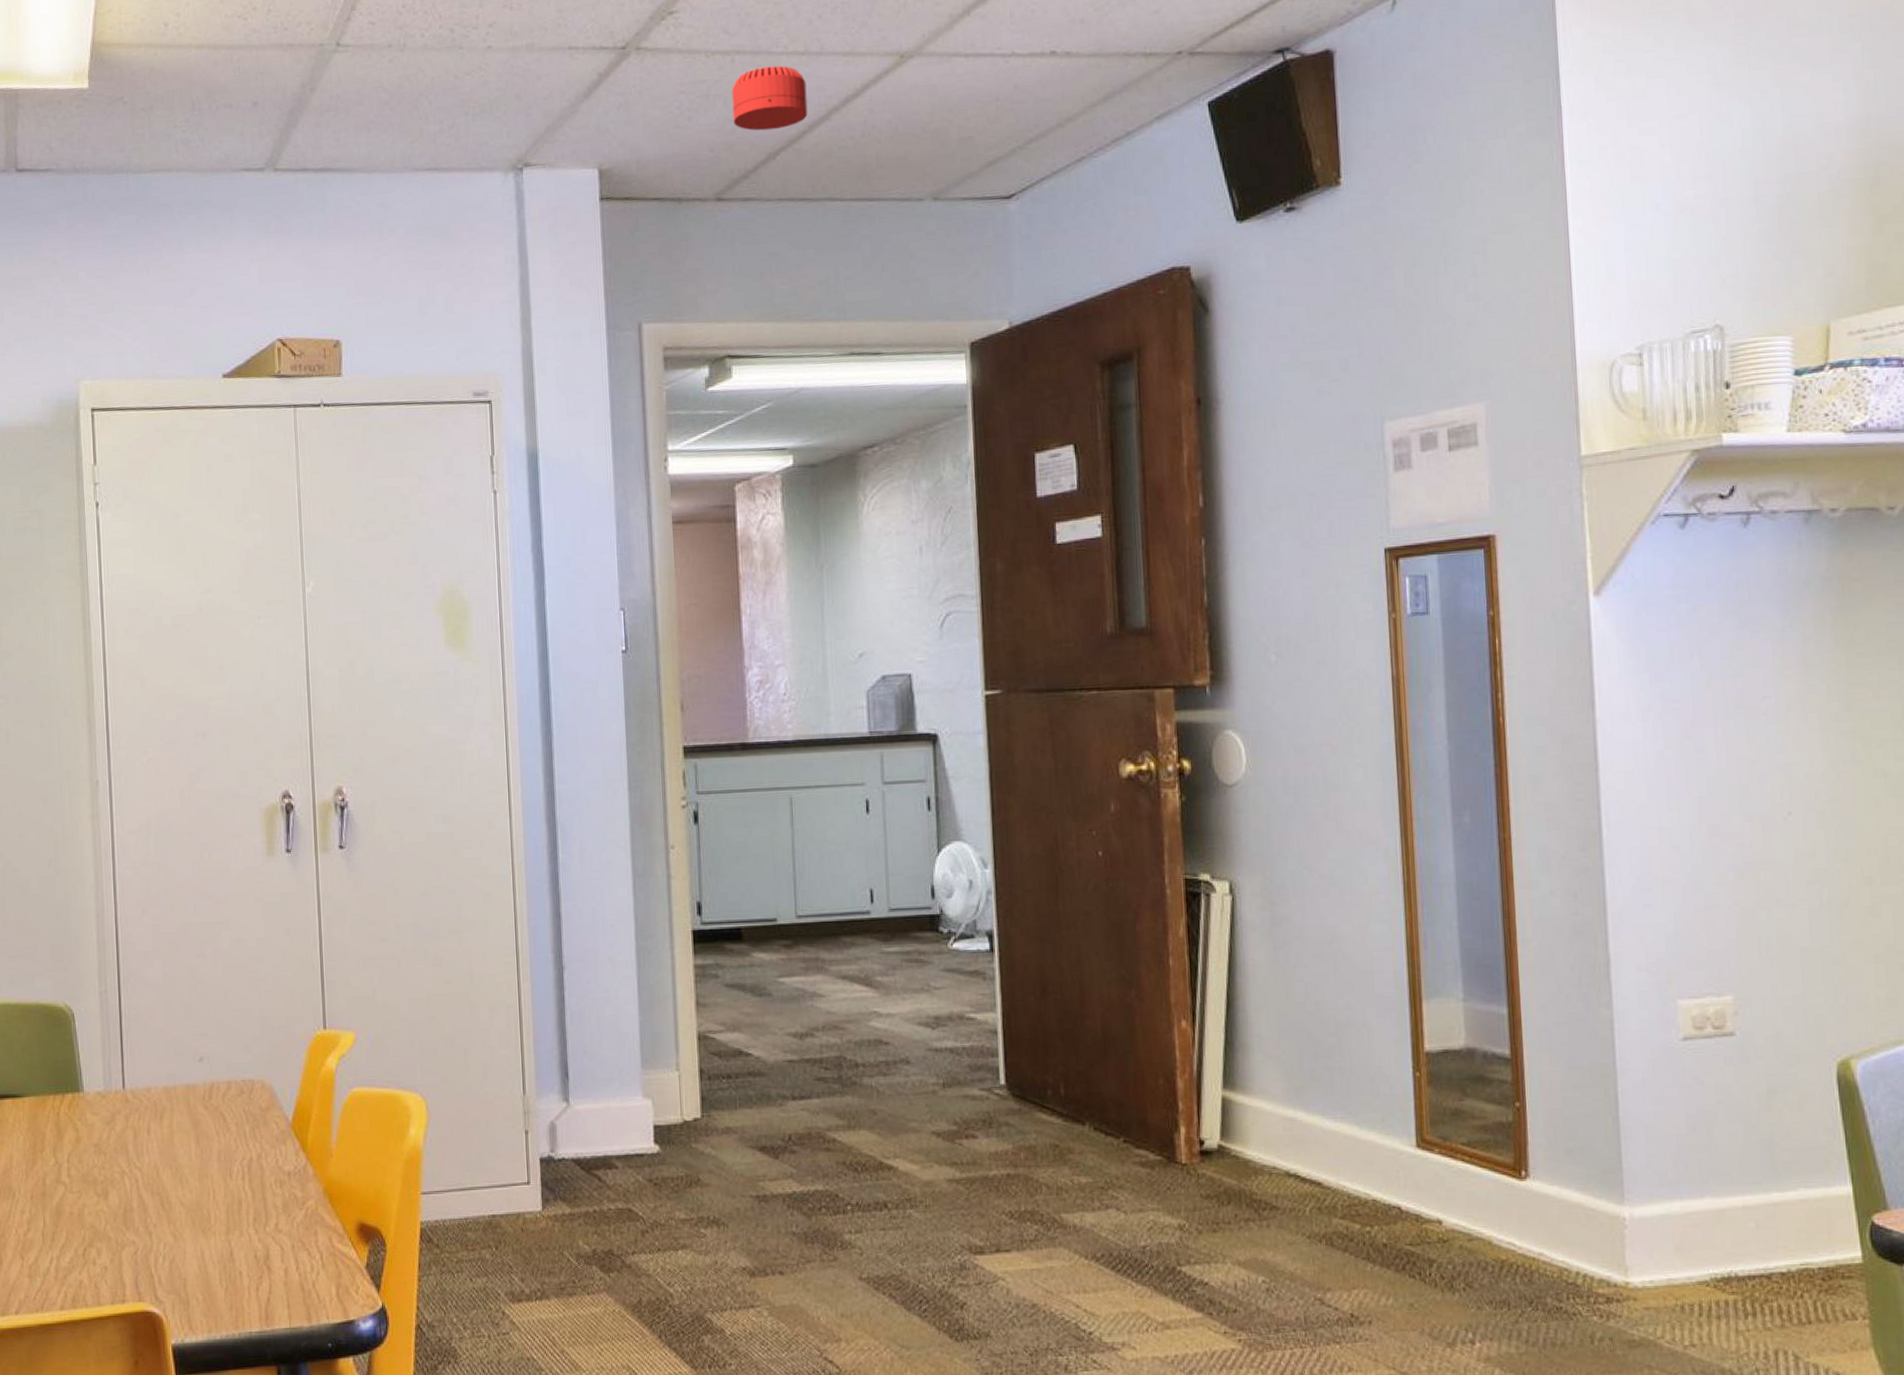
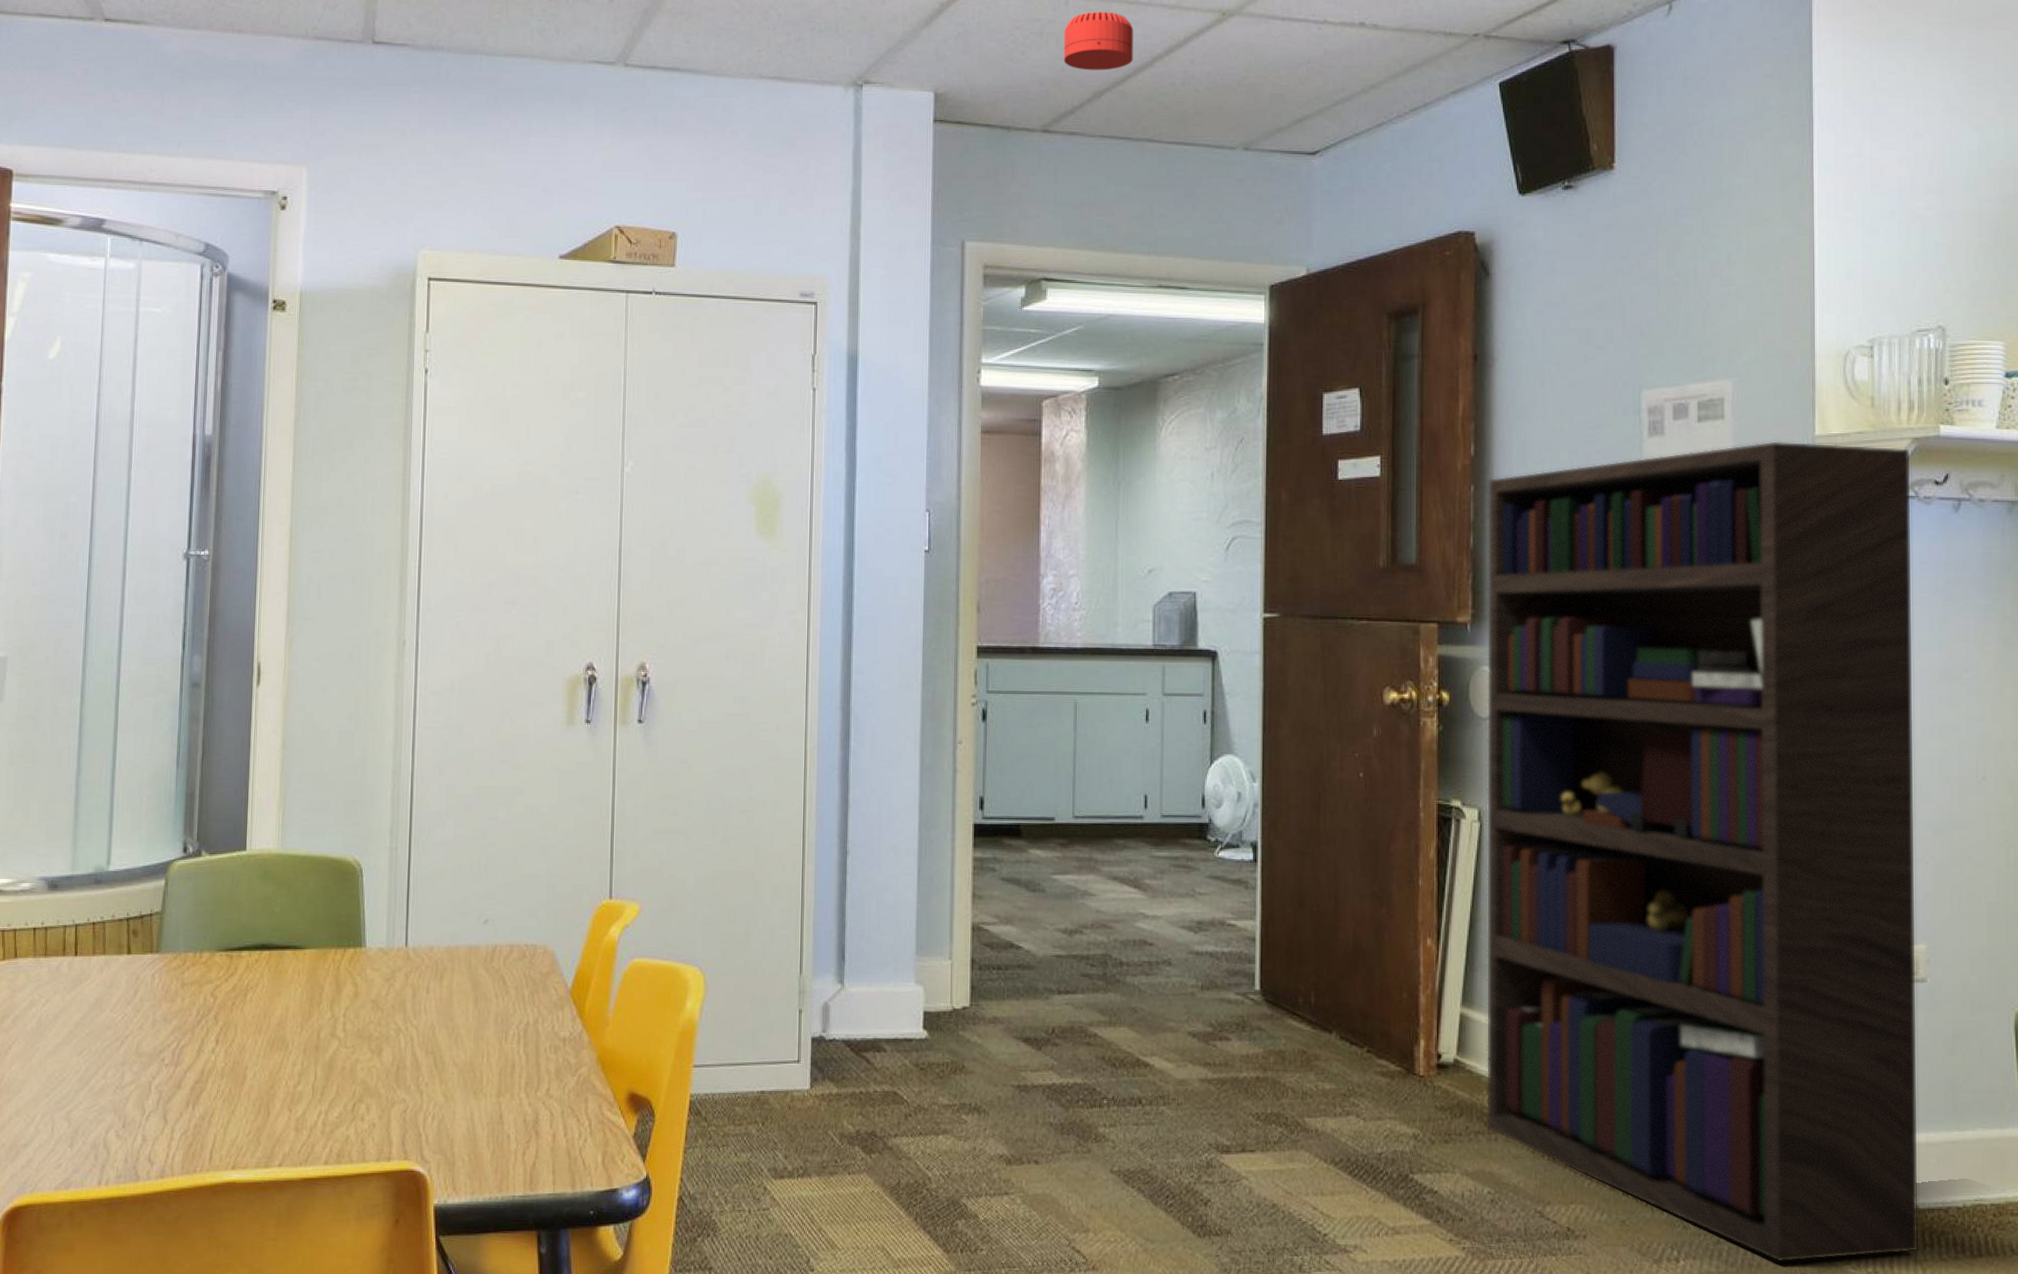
bookcase: none [1220,461,1739,1340] -> present [1487,441,1918,1263]

